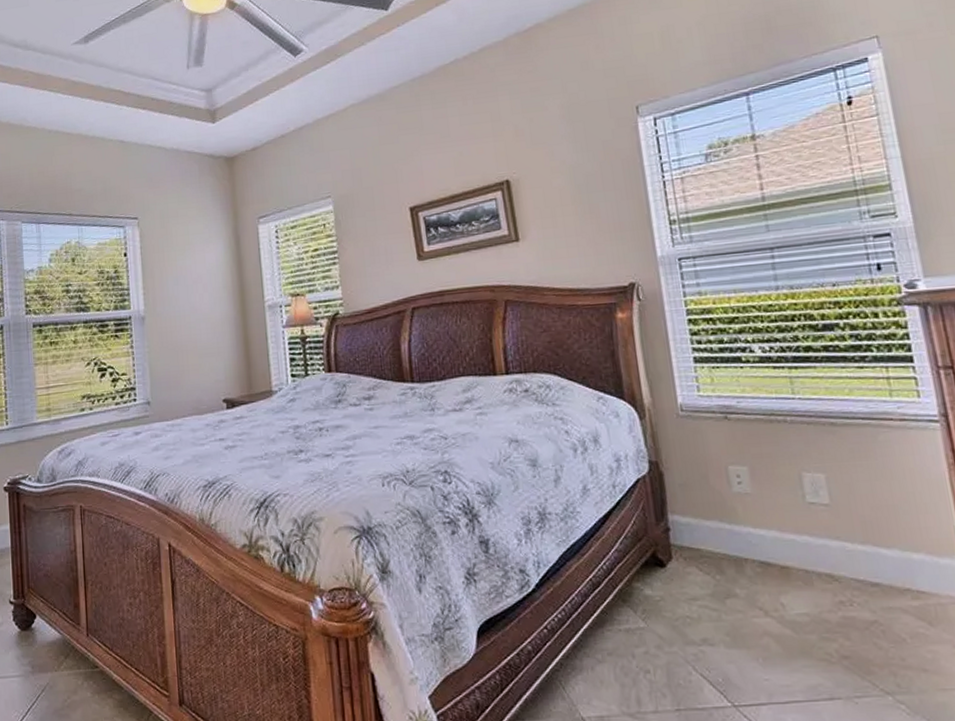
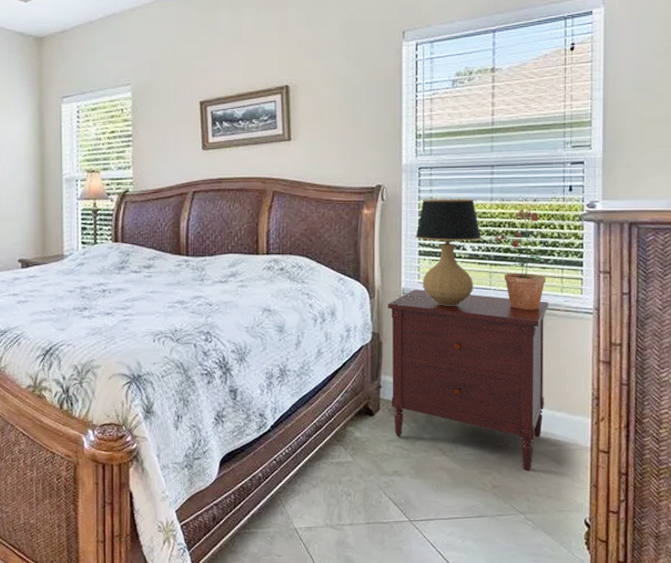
dresser: none [663,404,897,636] -> present [388,289,549,472]
table lamp: none [672,289,773,427] -> present [395,198,482,307]
potted plant: none [788,296,867,423] -> present [494,209,546,311]

